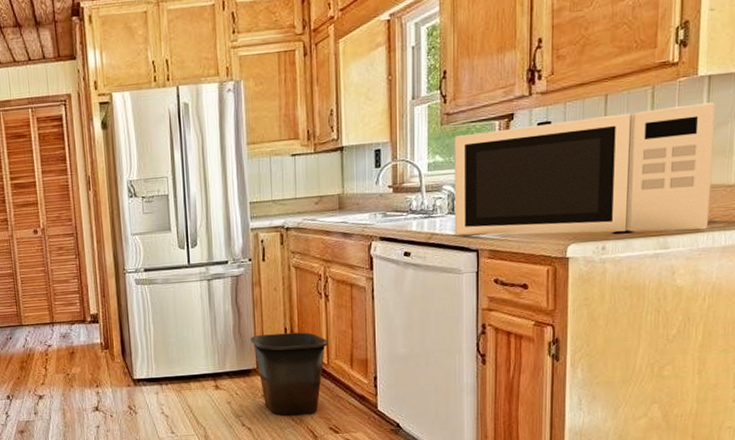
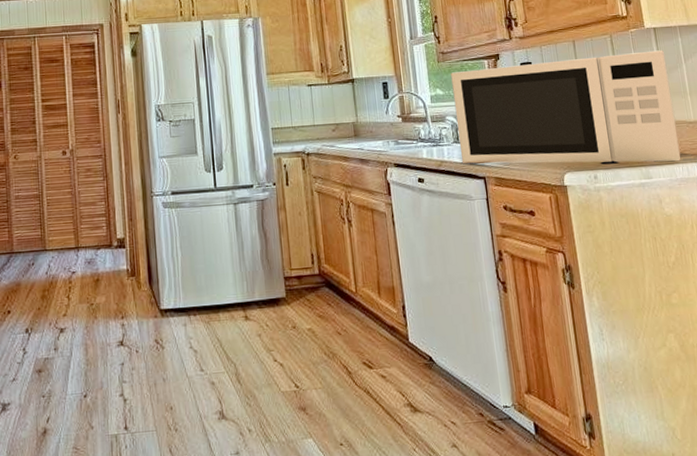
waste bin: present [250,332,328,415] -> none [278,258,355,349]

